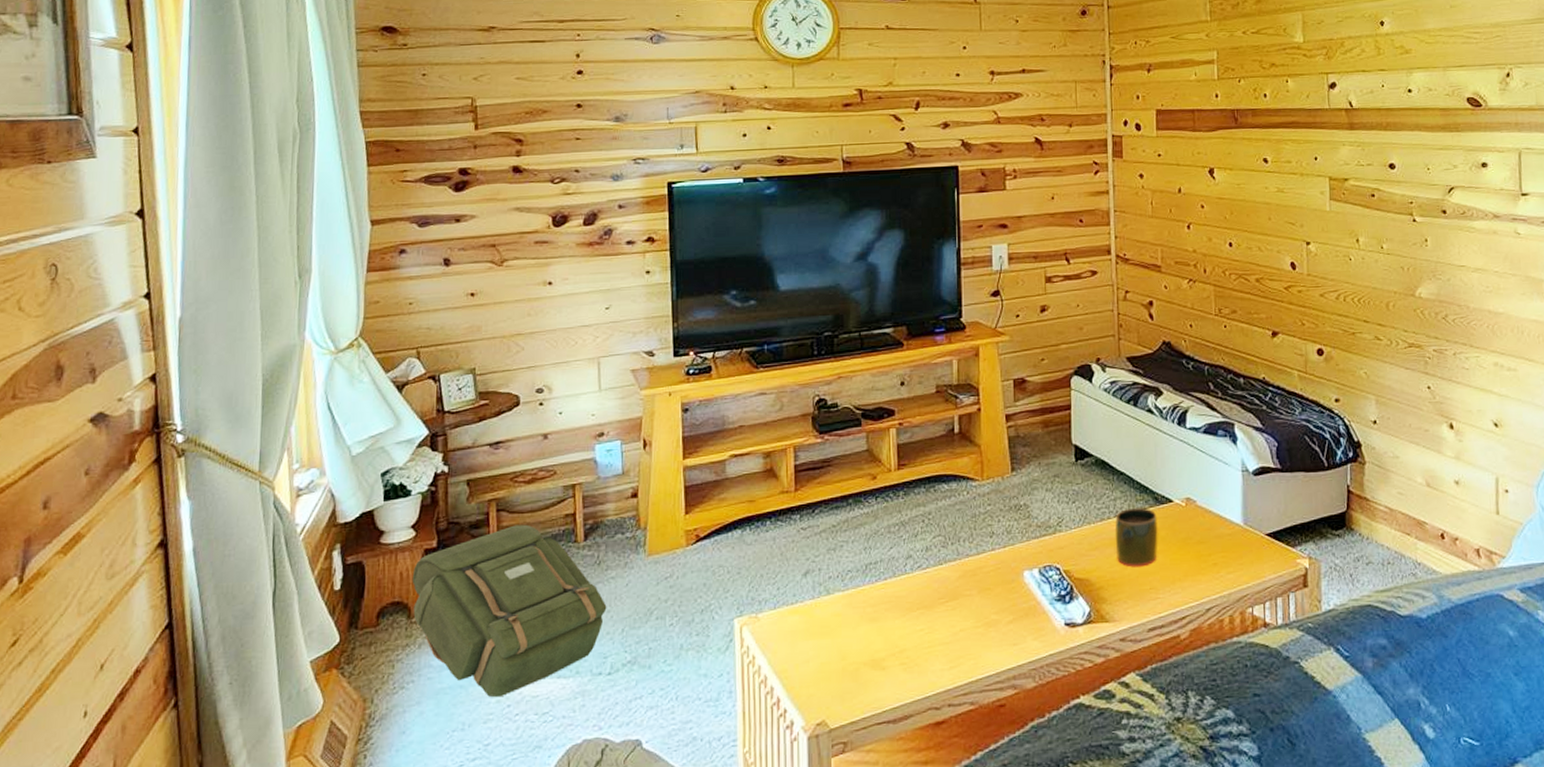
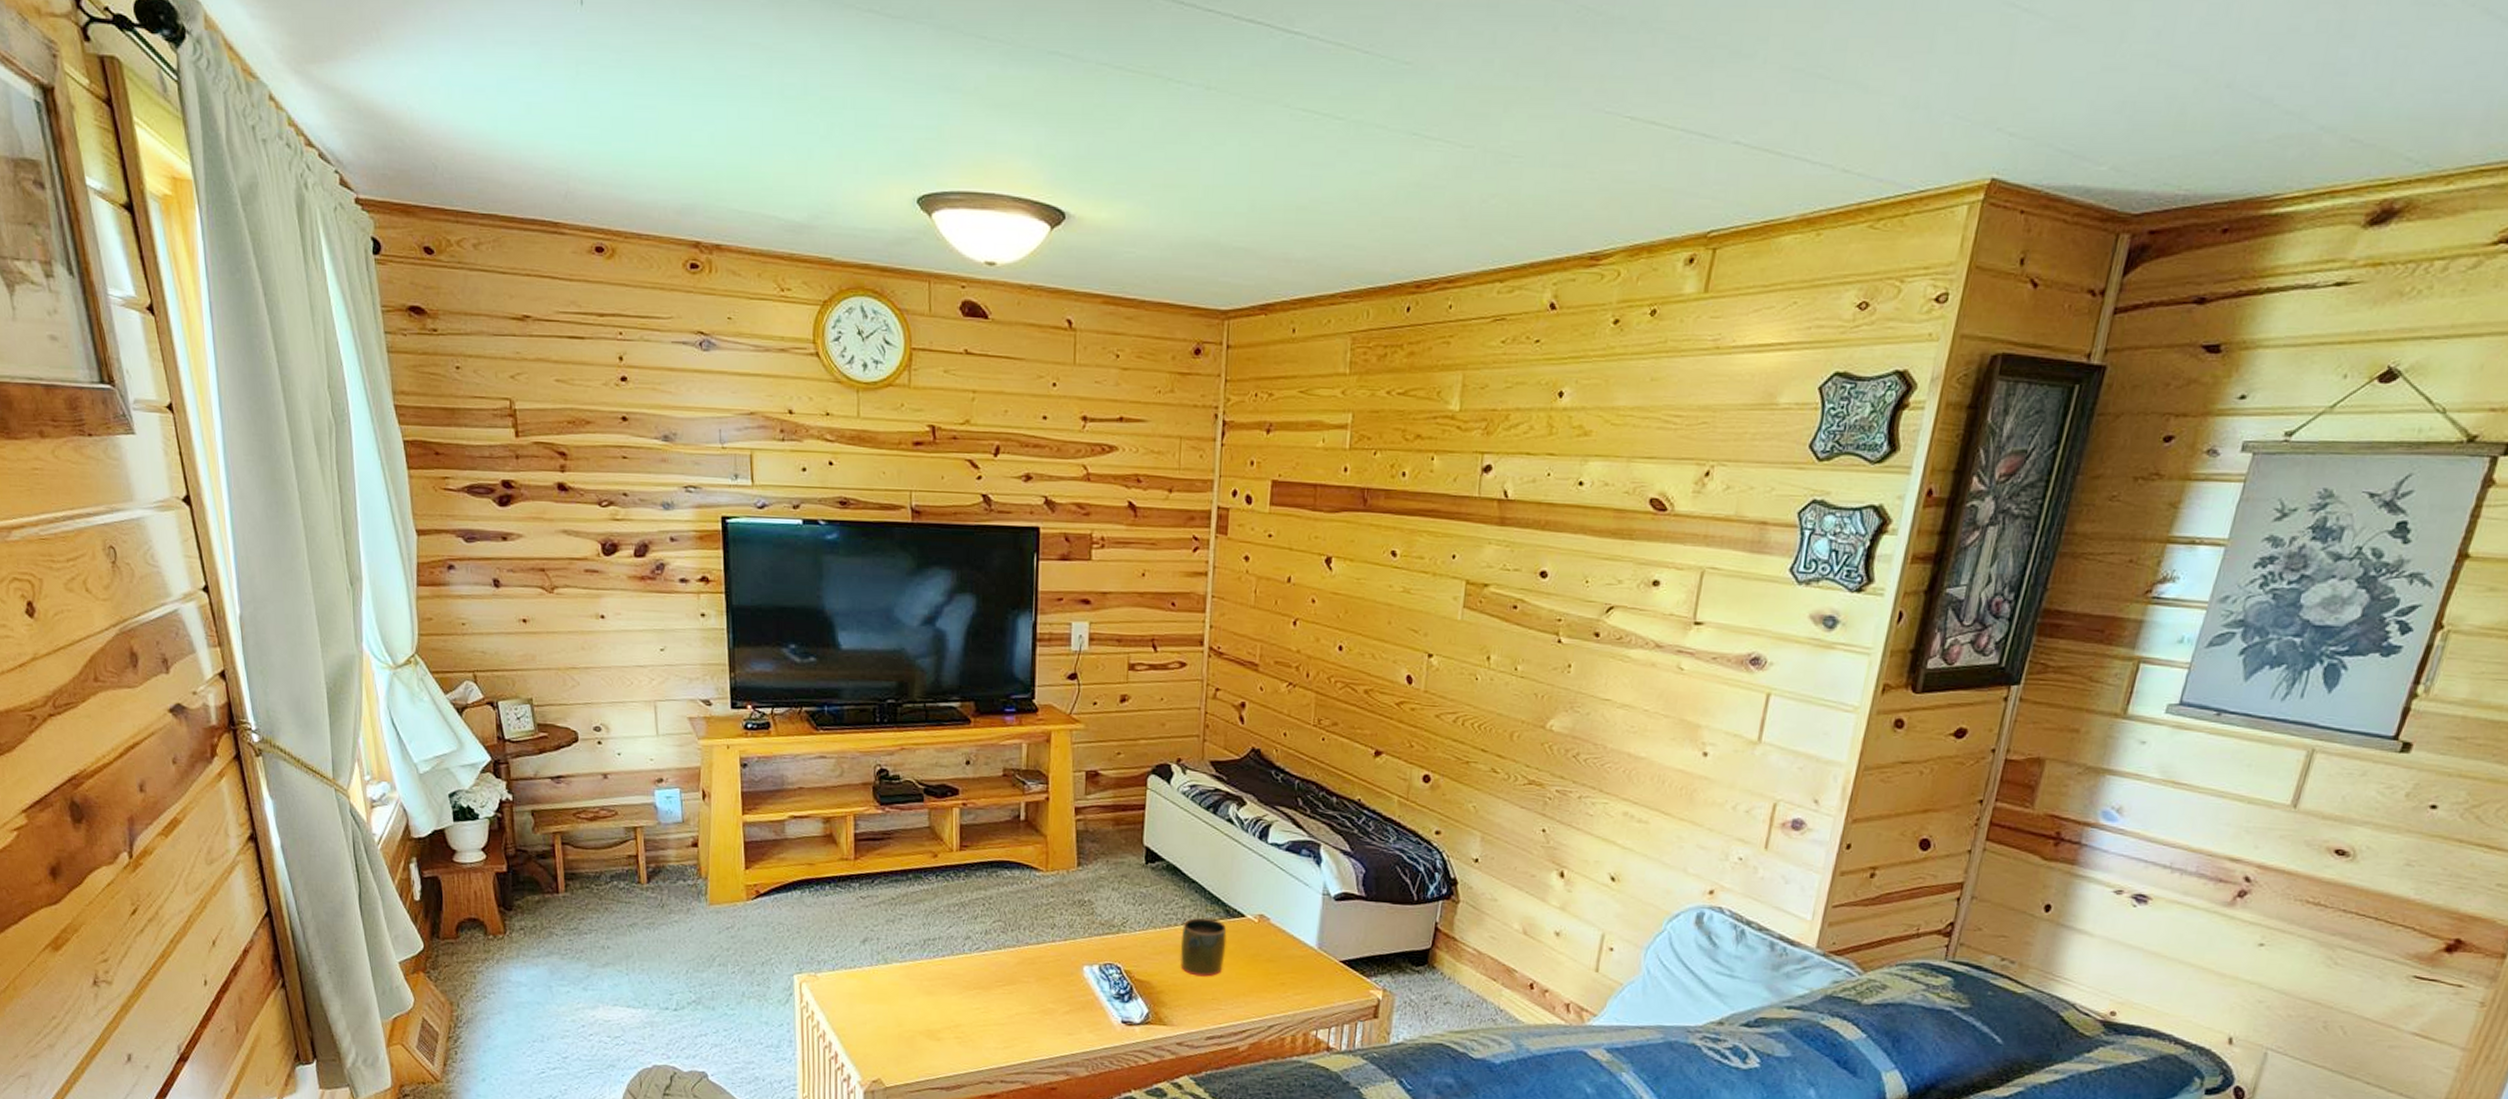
backpack: present [412,524,607,697] -> none [486,859,671,1017]

